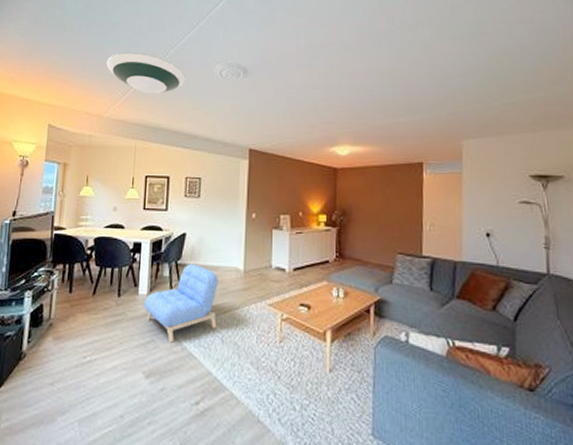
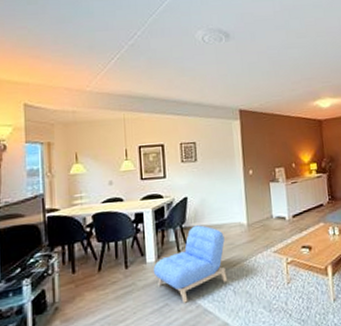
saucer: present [106,52,186,94] -> none [81,22,168,64]

